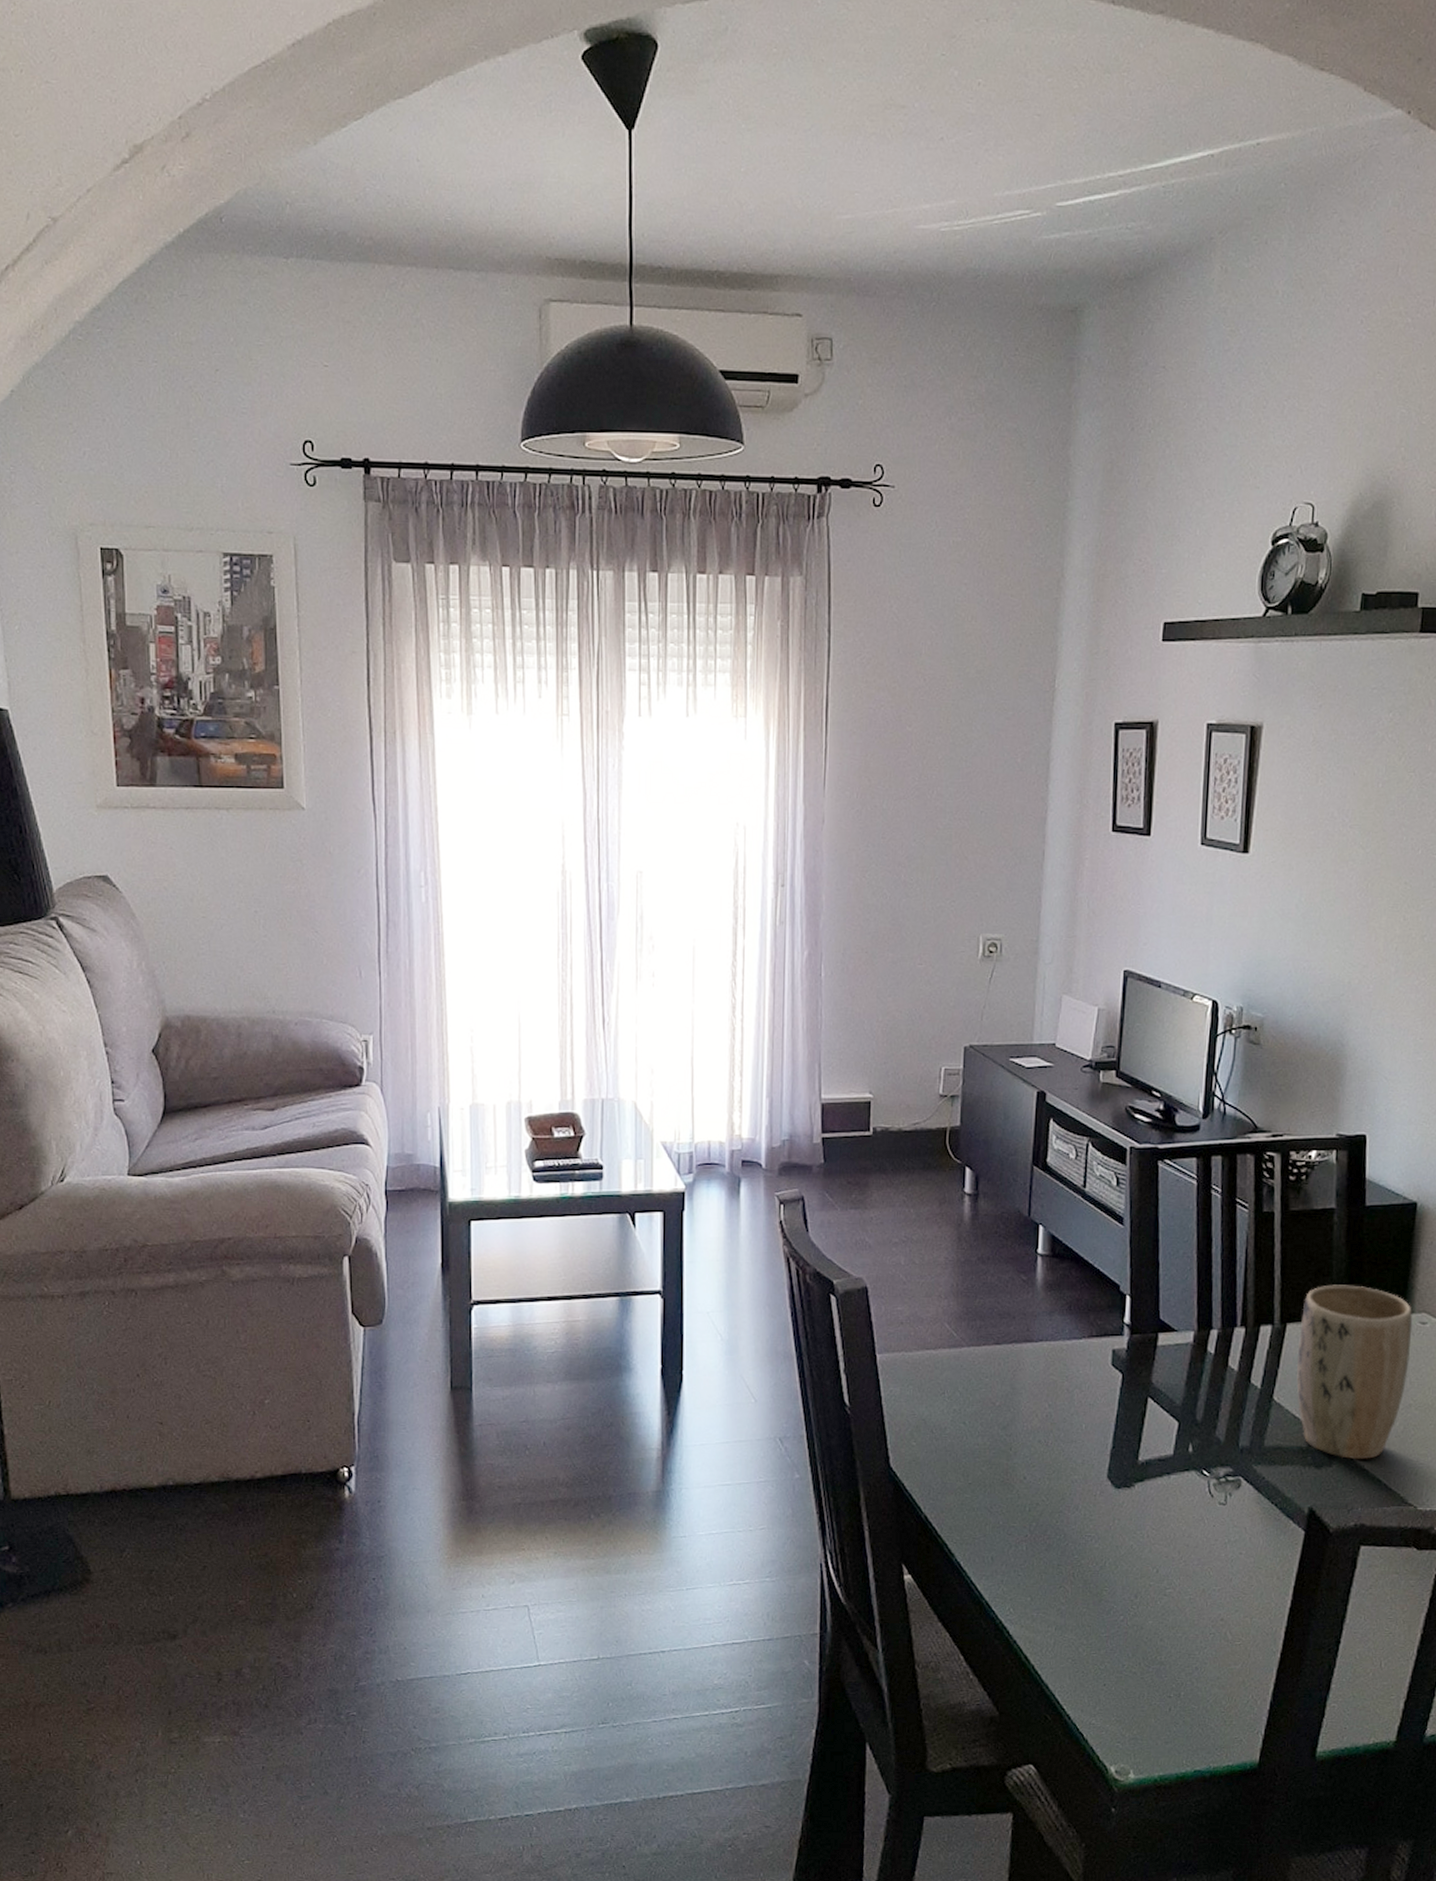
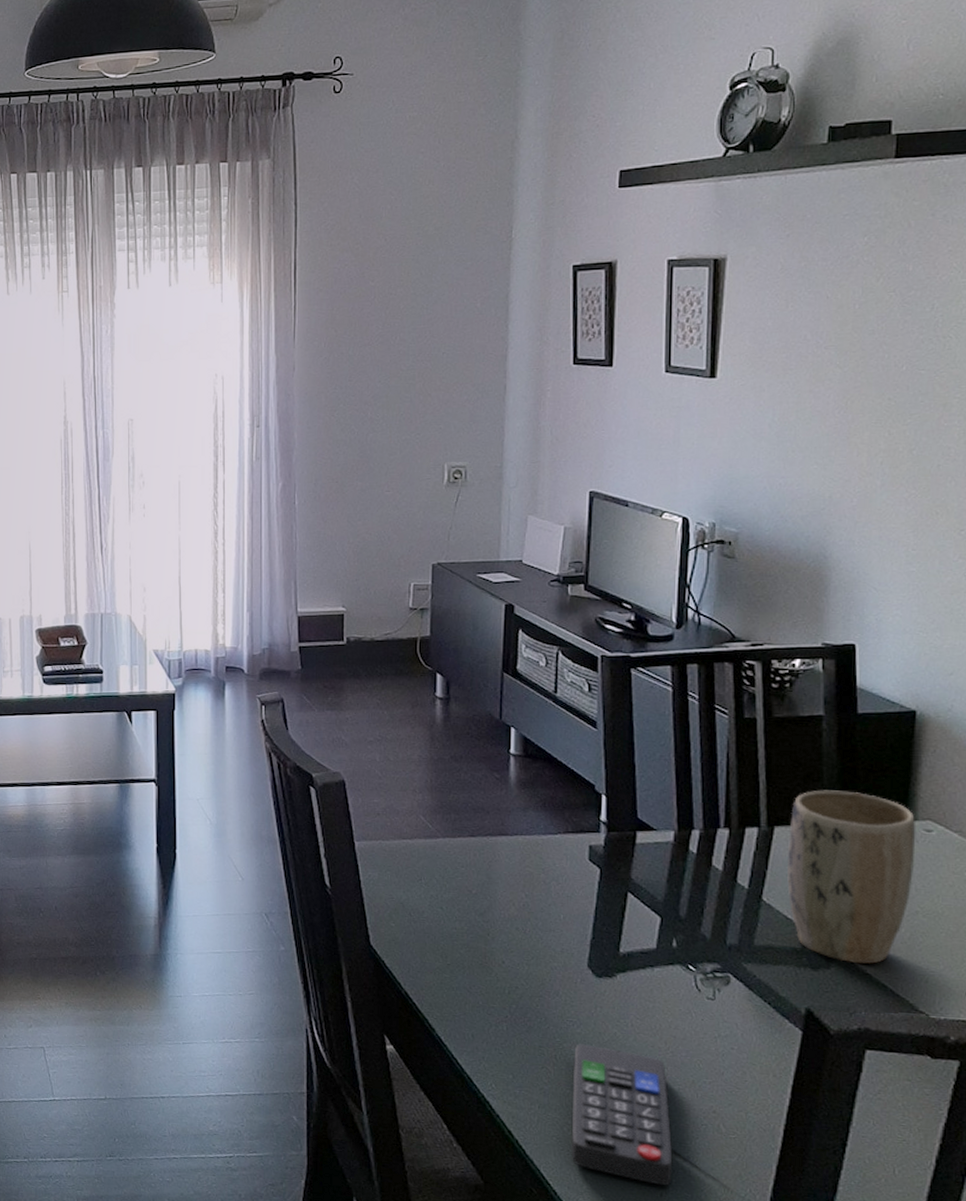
remote control: none [1085,1559,1183,1700] -> present [571,1044,673,1186]

